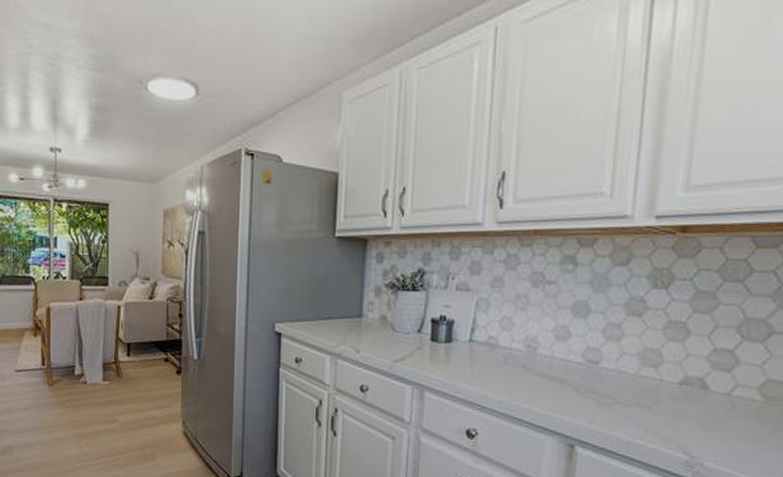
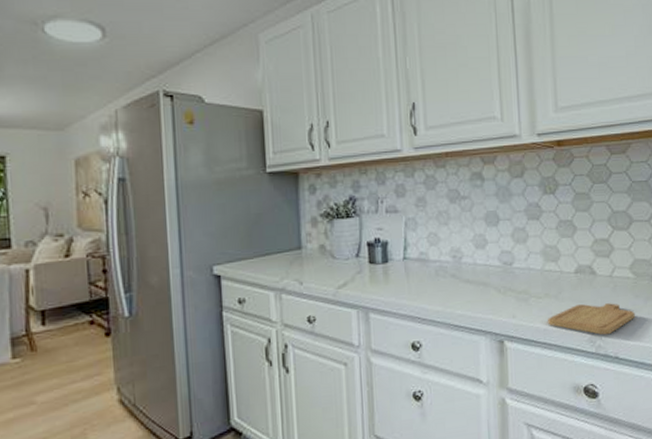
chopping board: none [634,421,756,462] -> present [548,303,635,335]

